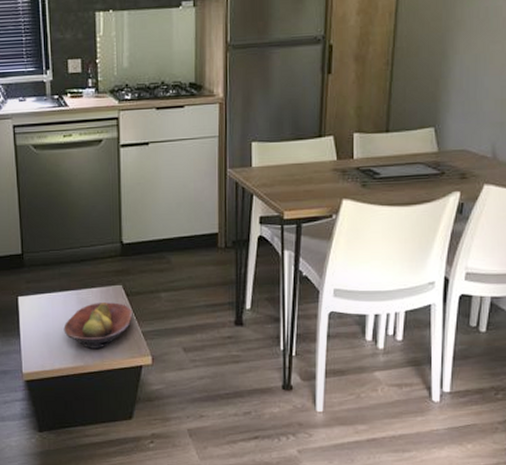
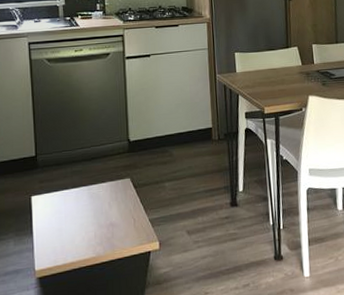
fruit bowl: present [63,302,133,349] -> none [76,194,141,240]

